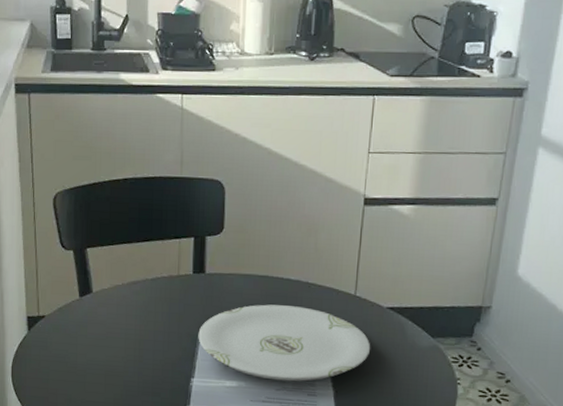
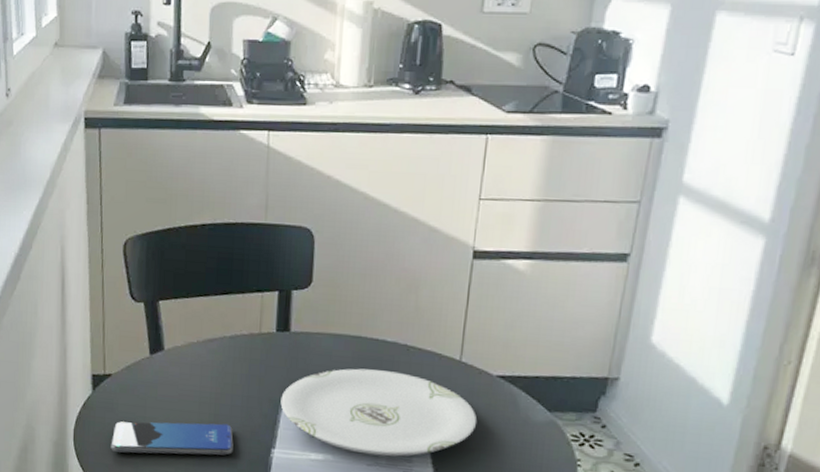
smartphone: none [46,357,157,386] -> present [110,421,234,455]

